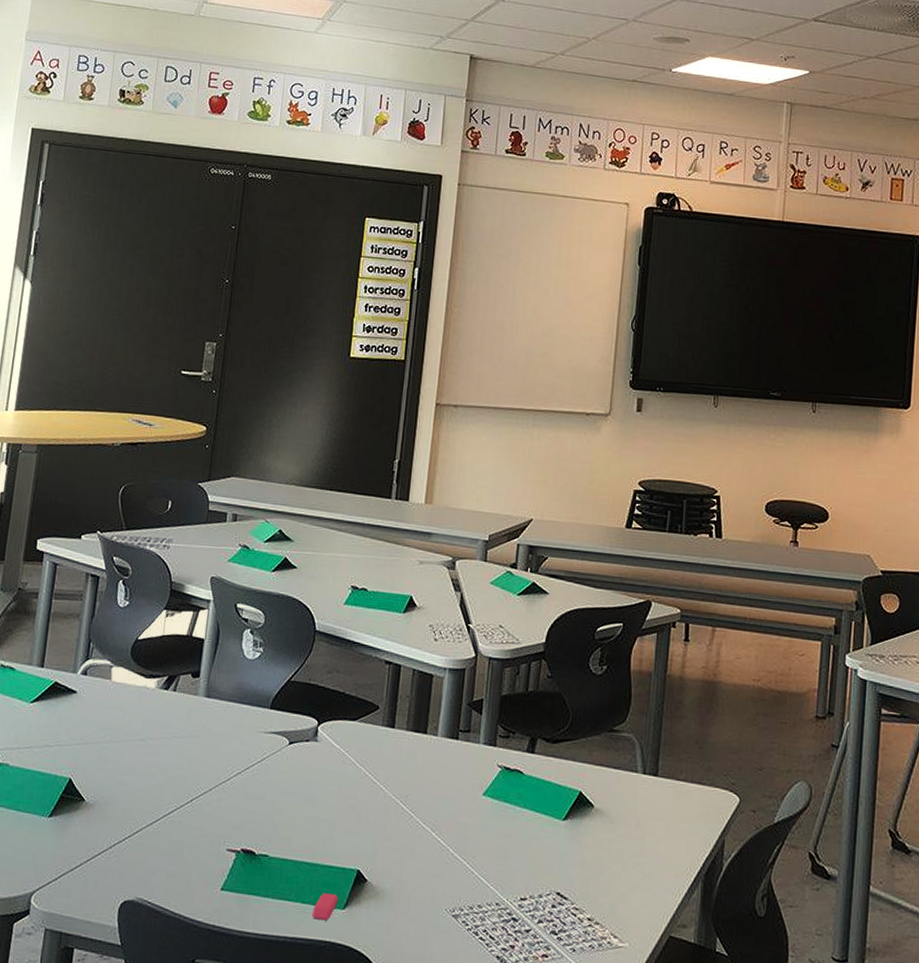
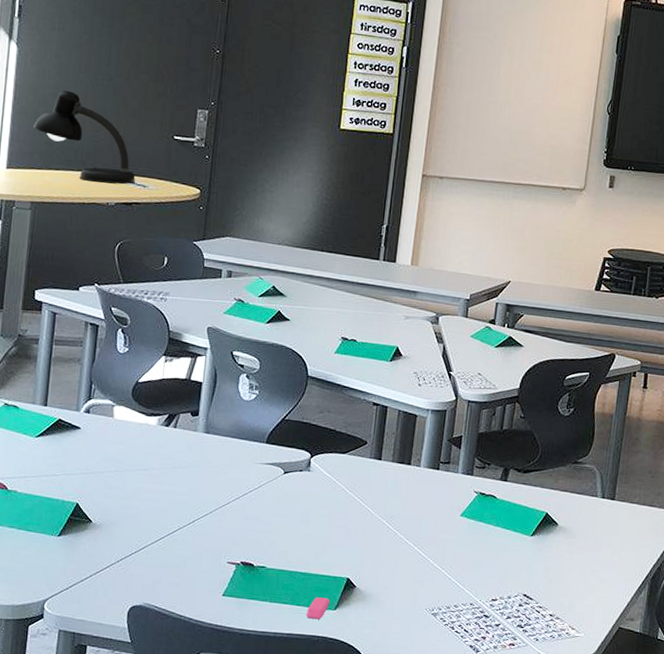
desk lamp: none [43,328,142,424] -> present [33,91,136,185]

